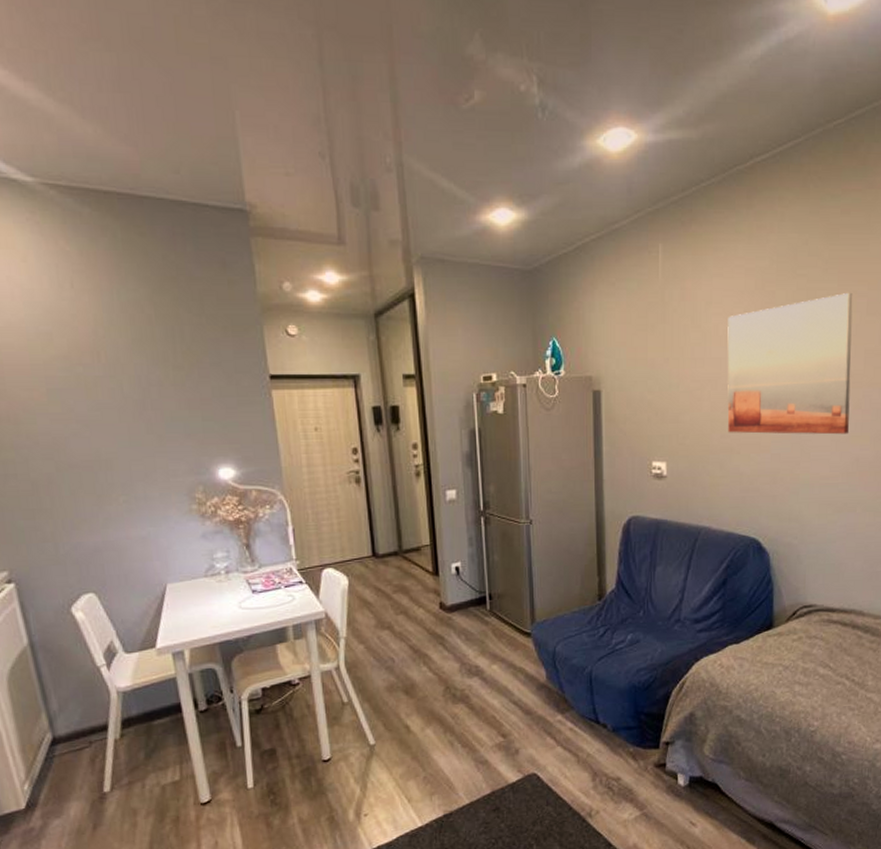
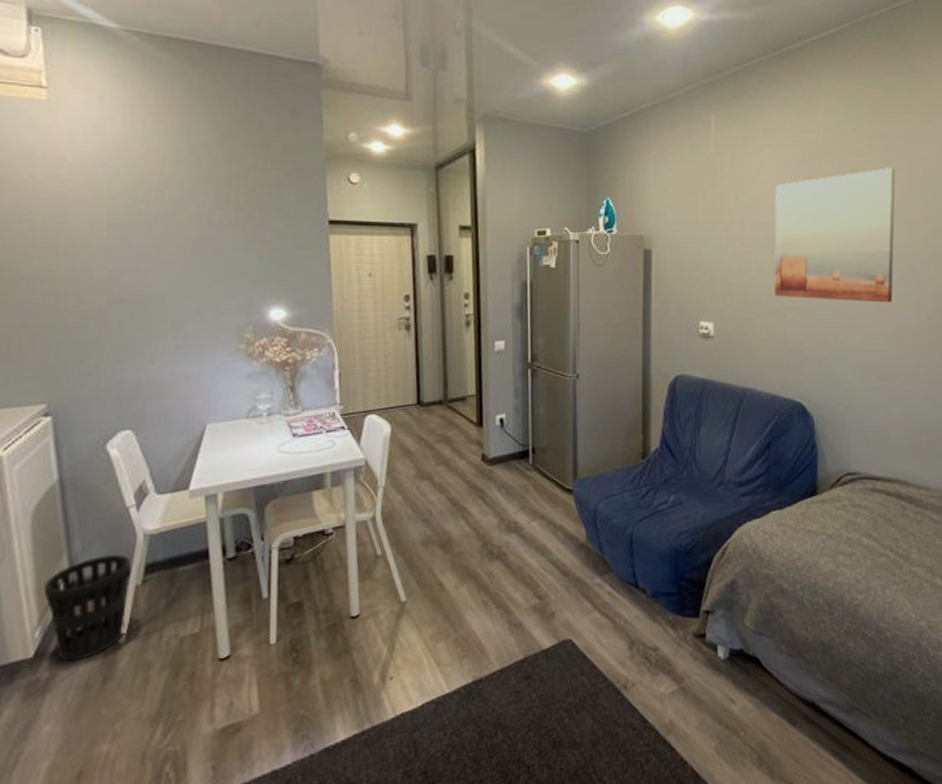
wastebasket: none [26,711,109,811] -> present [43,554,131,662]

